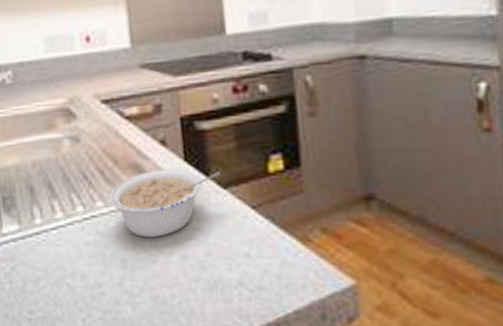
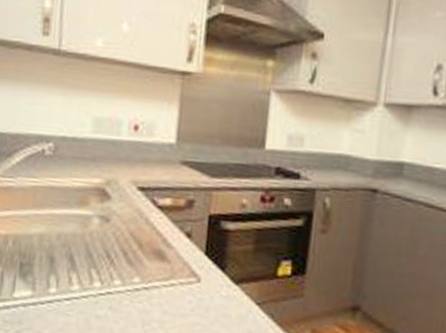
legume: present [109,168,221,238] -> none [127,259,235,320]

